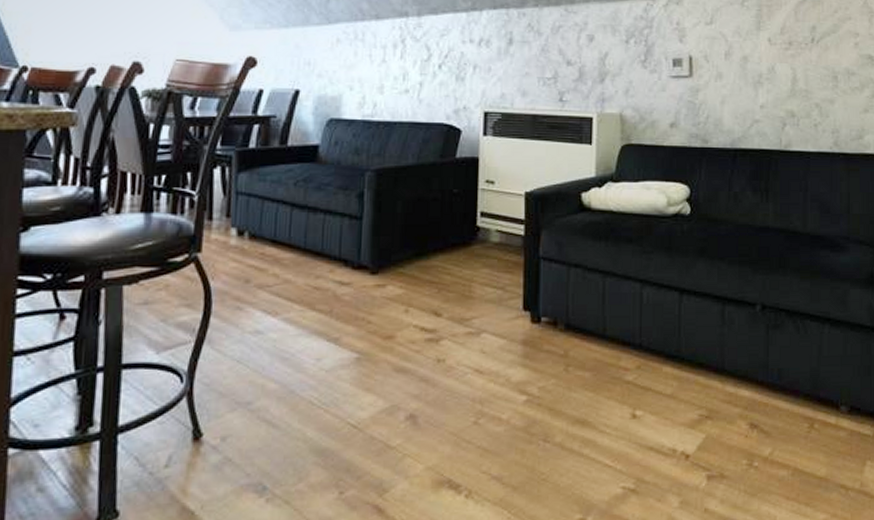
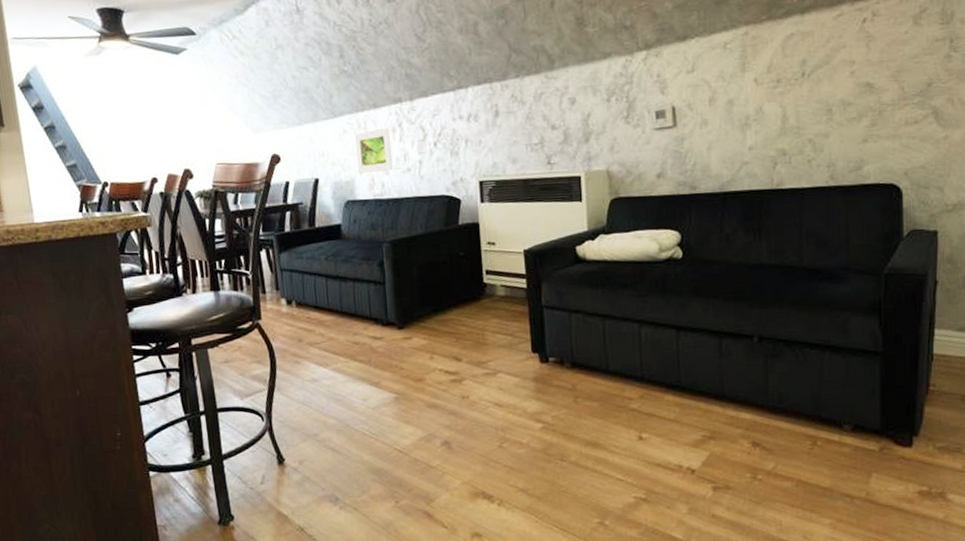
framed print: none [347,42,391,90] -> present [354,127,393,174]

